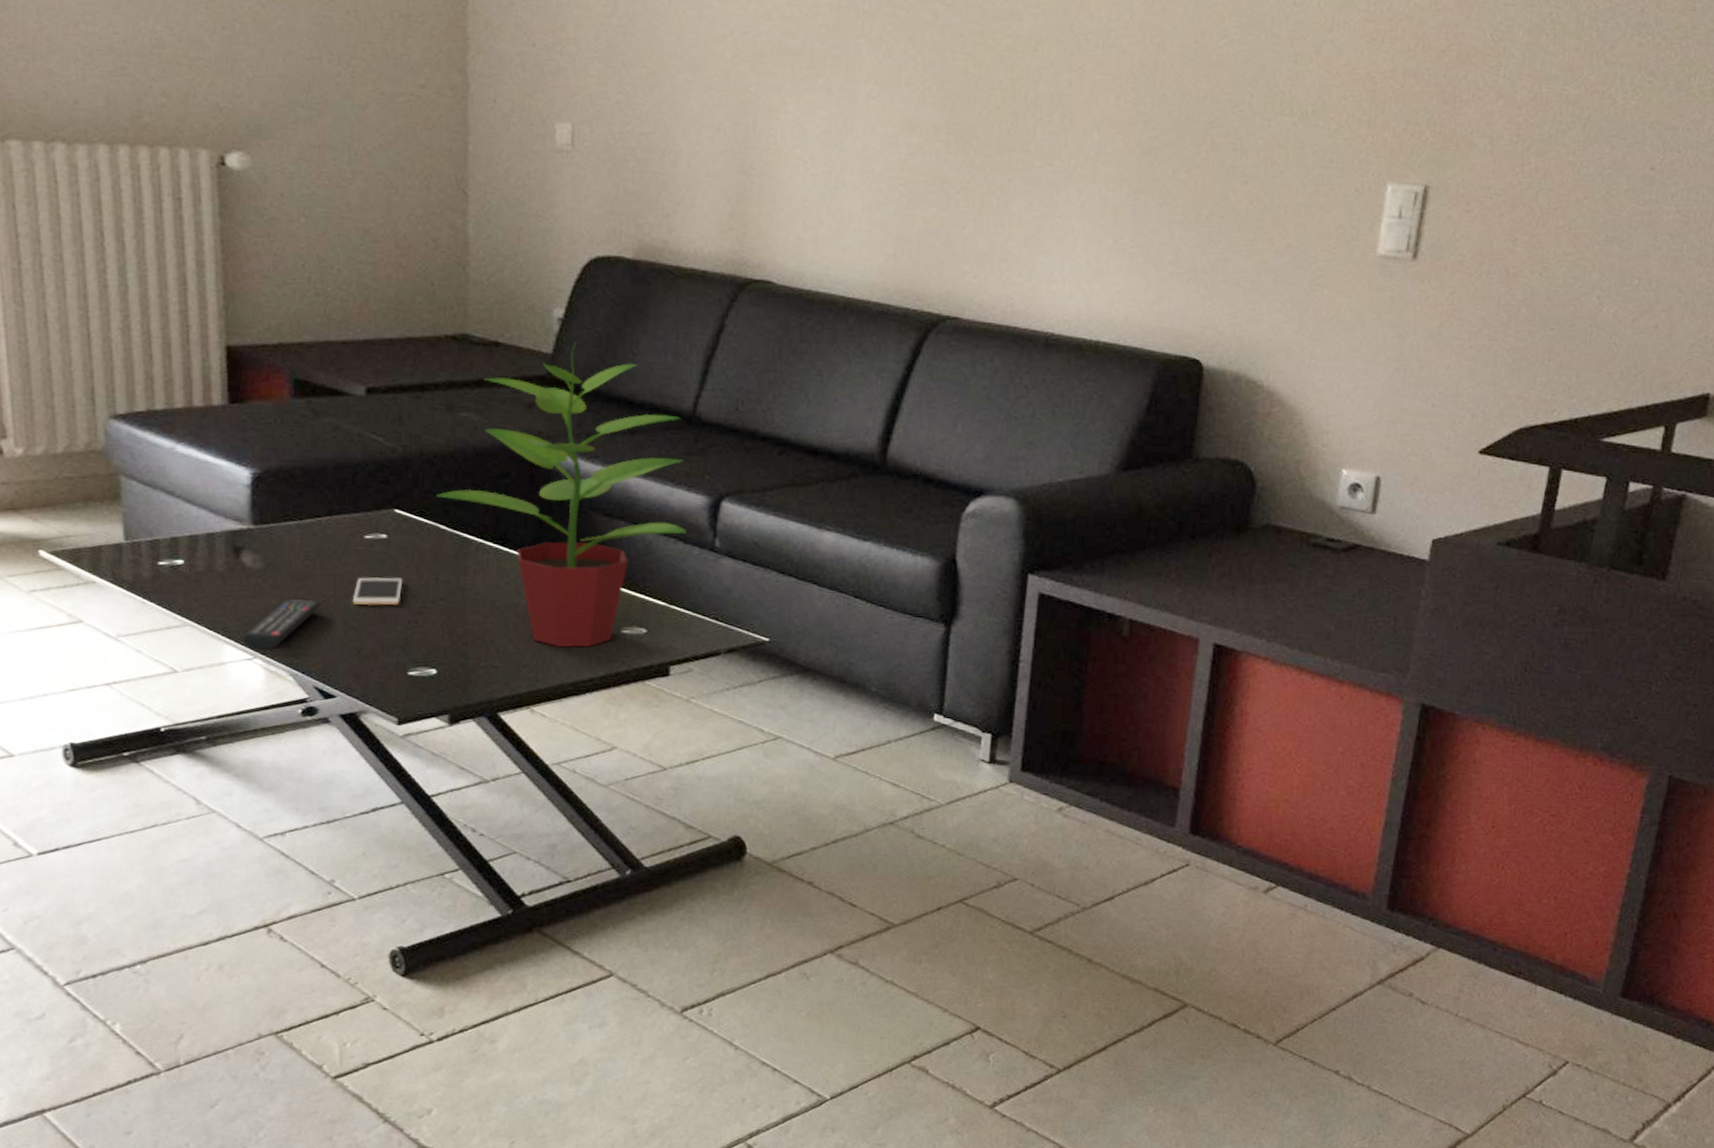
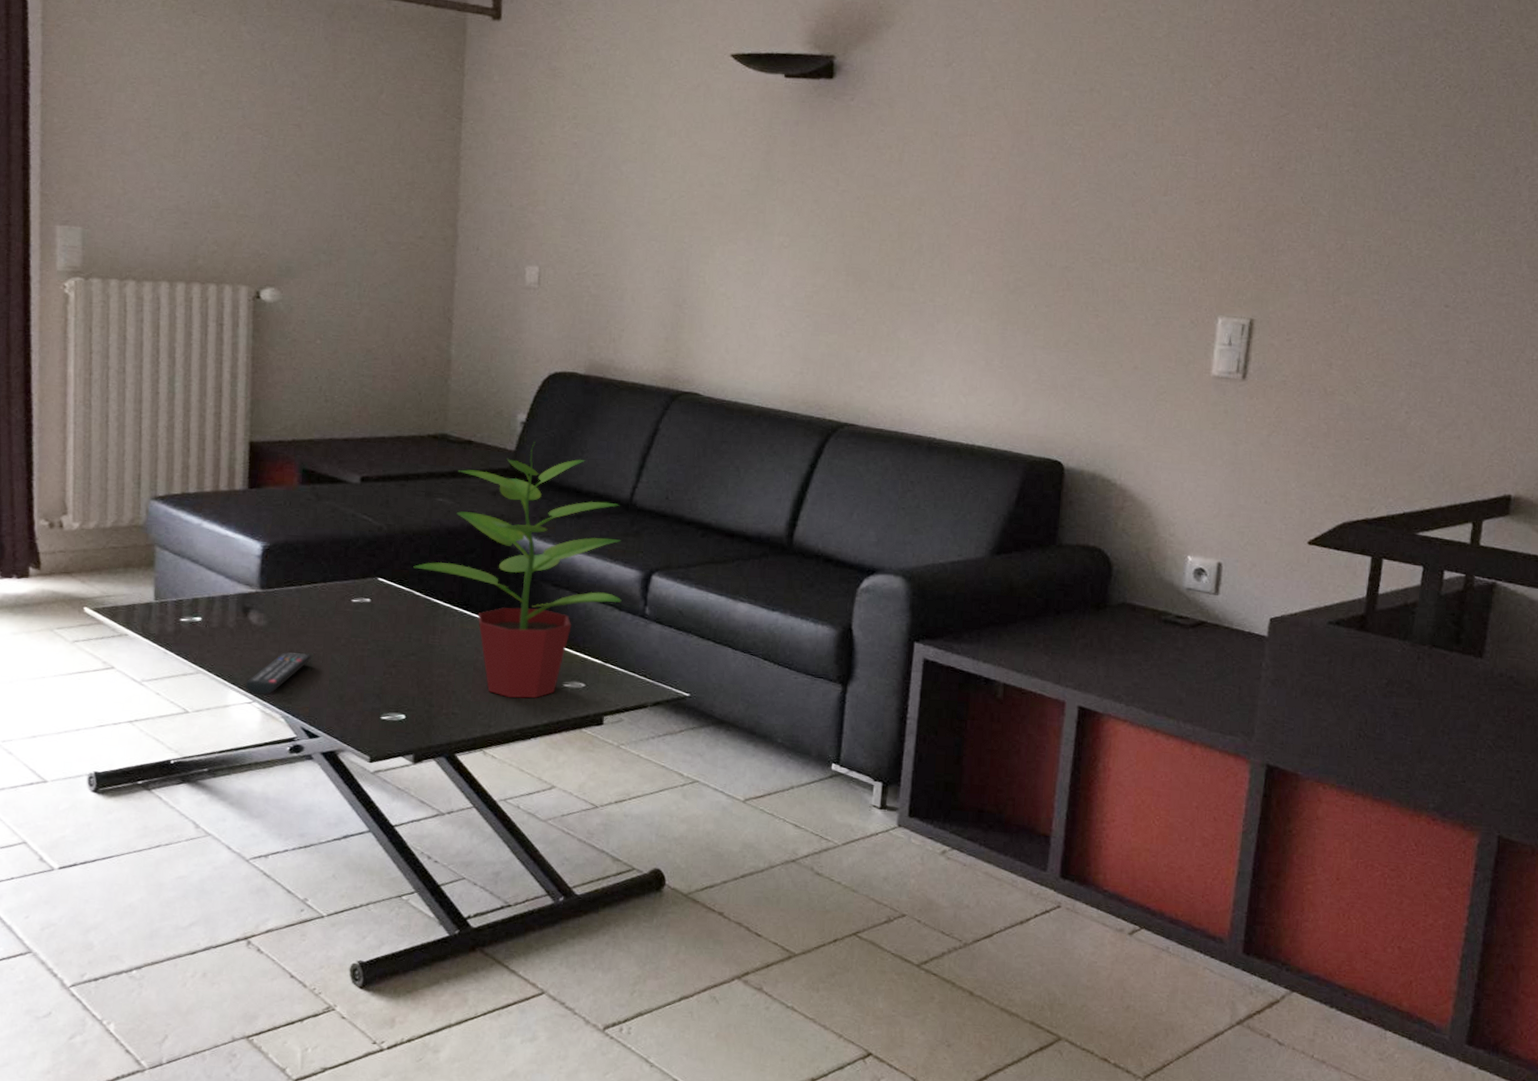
cell phone: present [352,577,402,606] -> none [338,634,381,659]

